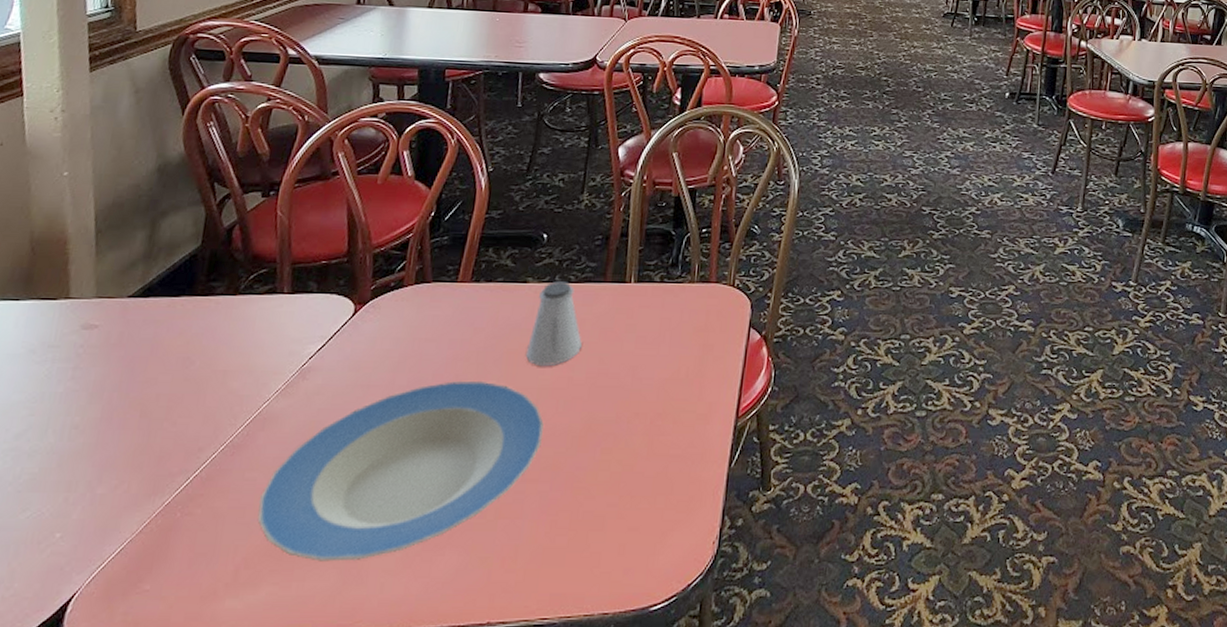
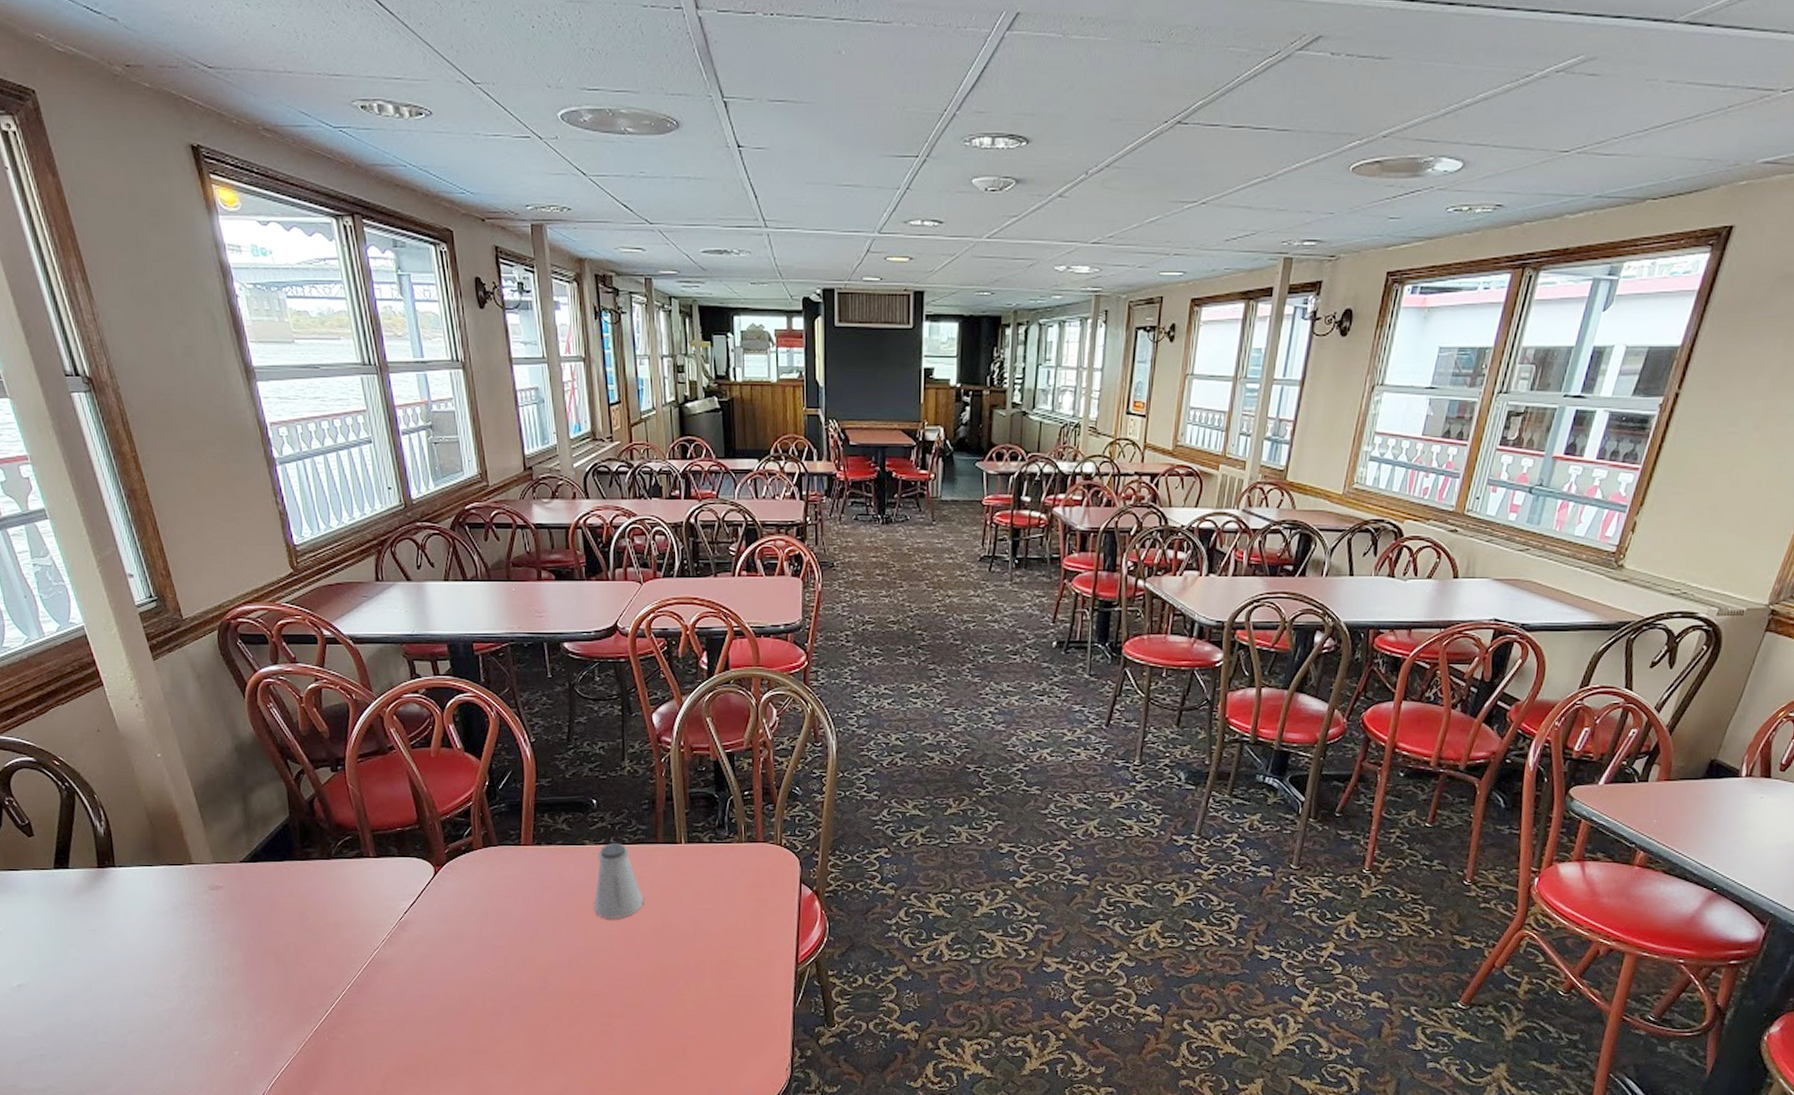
plate: present [257,381,544,562] -> none [388,932,620,1078]

